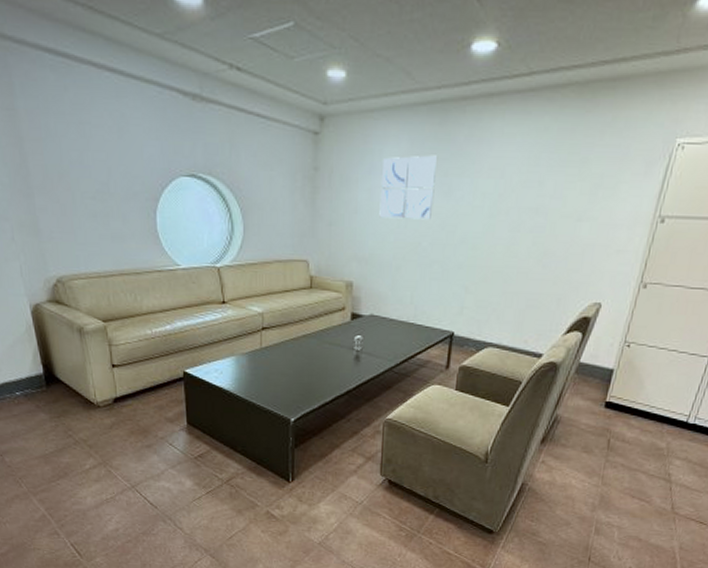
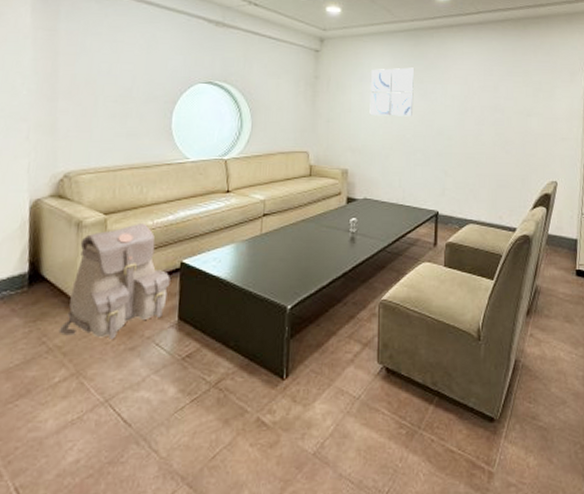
backpack: none [81,331,175,437] -> present [58,222,171,339]

